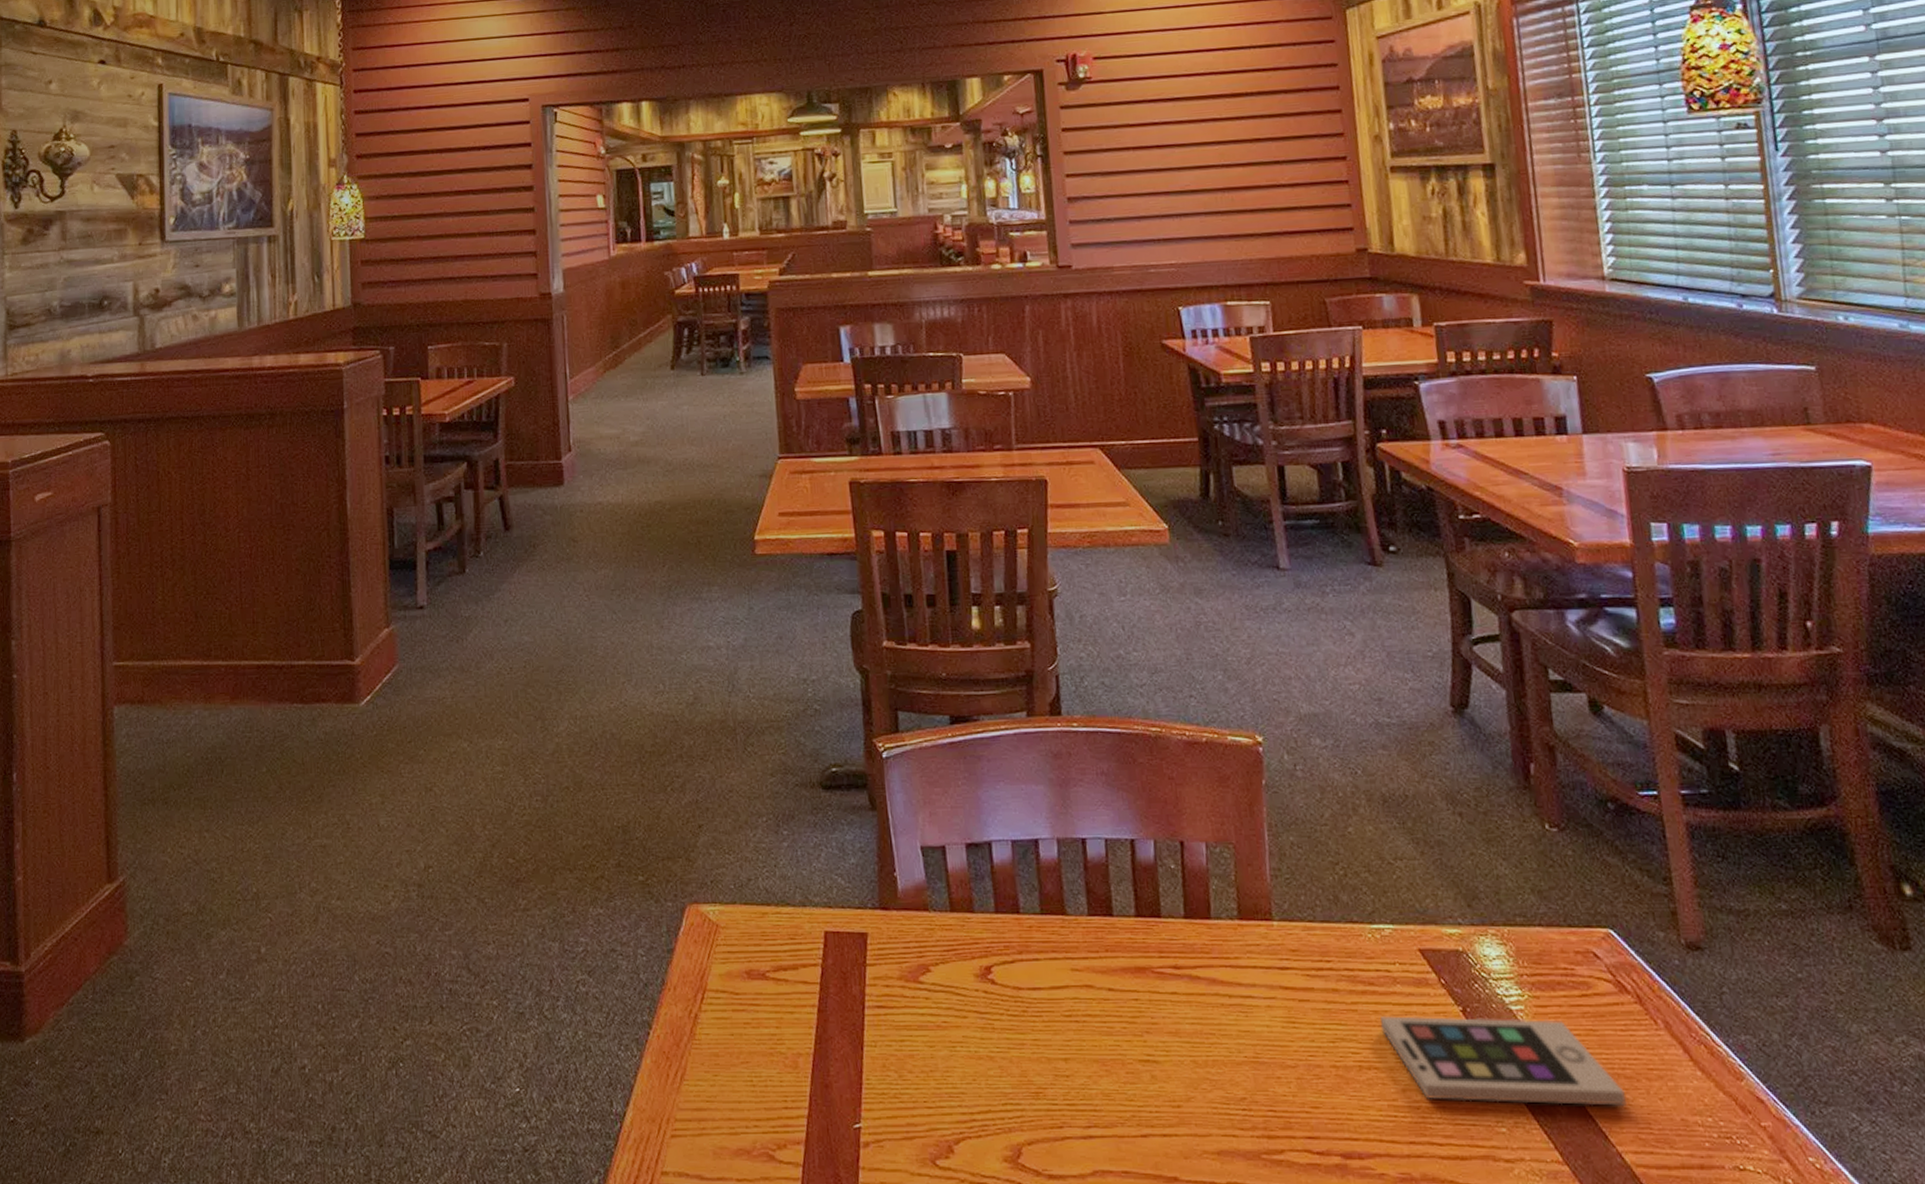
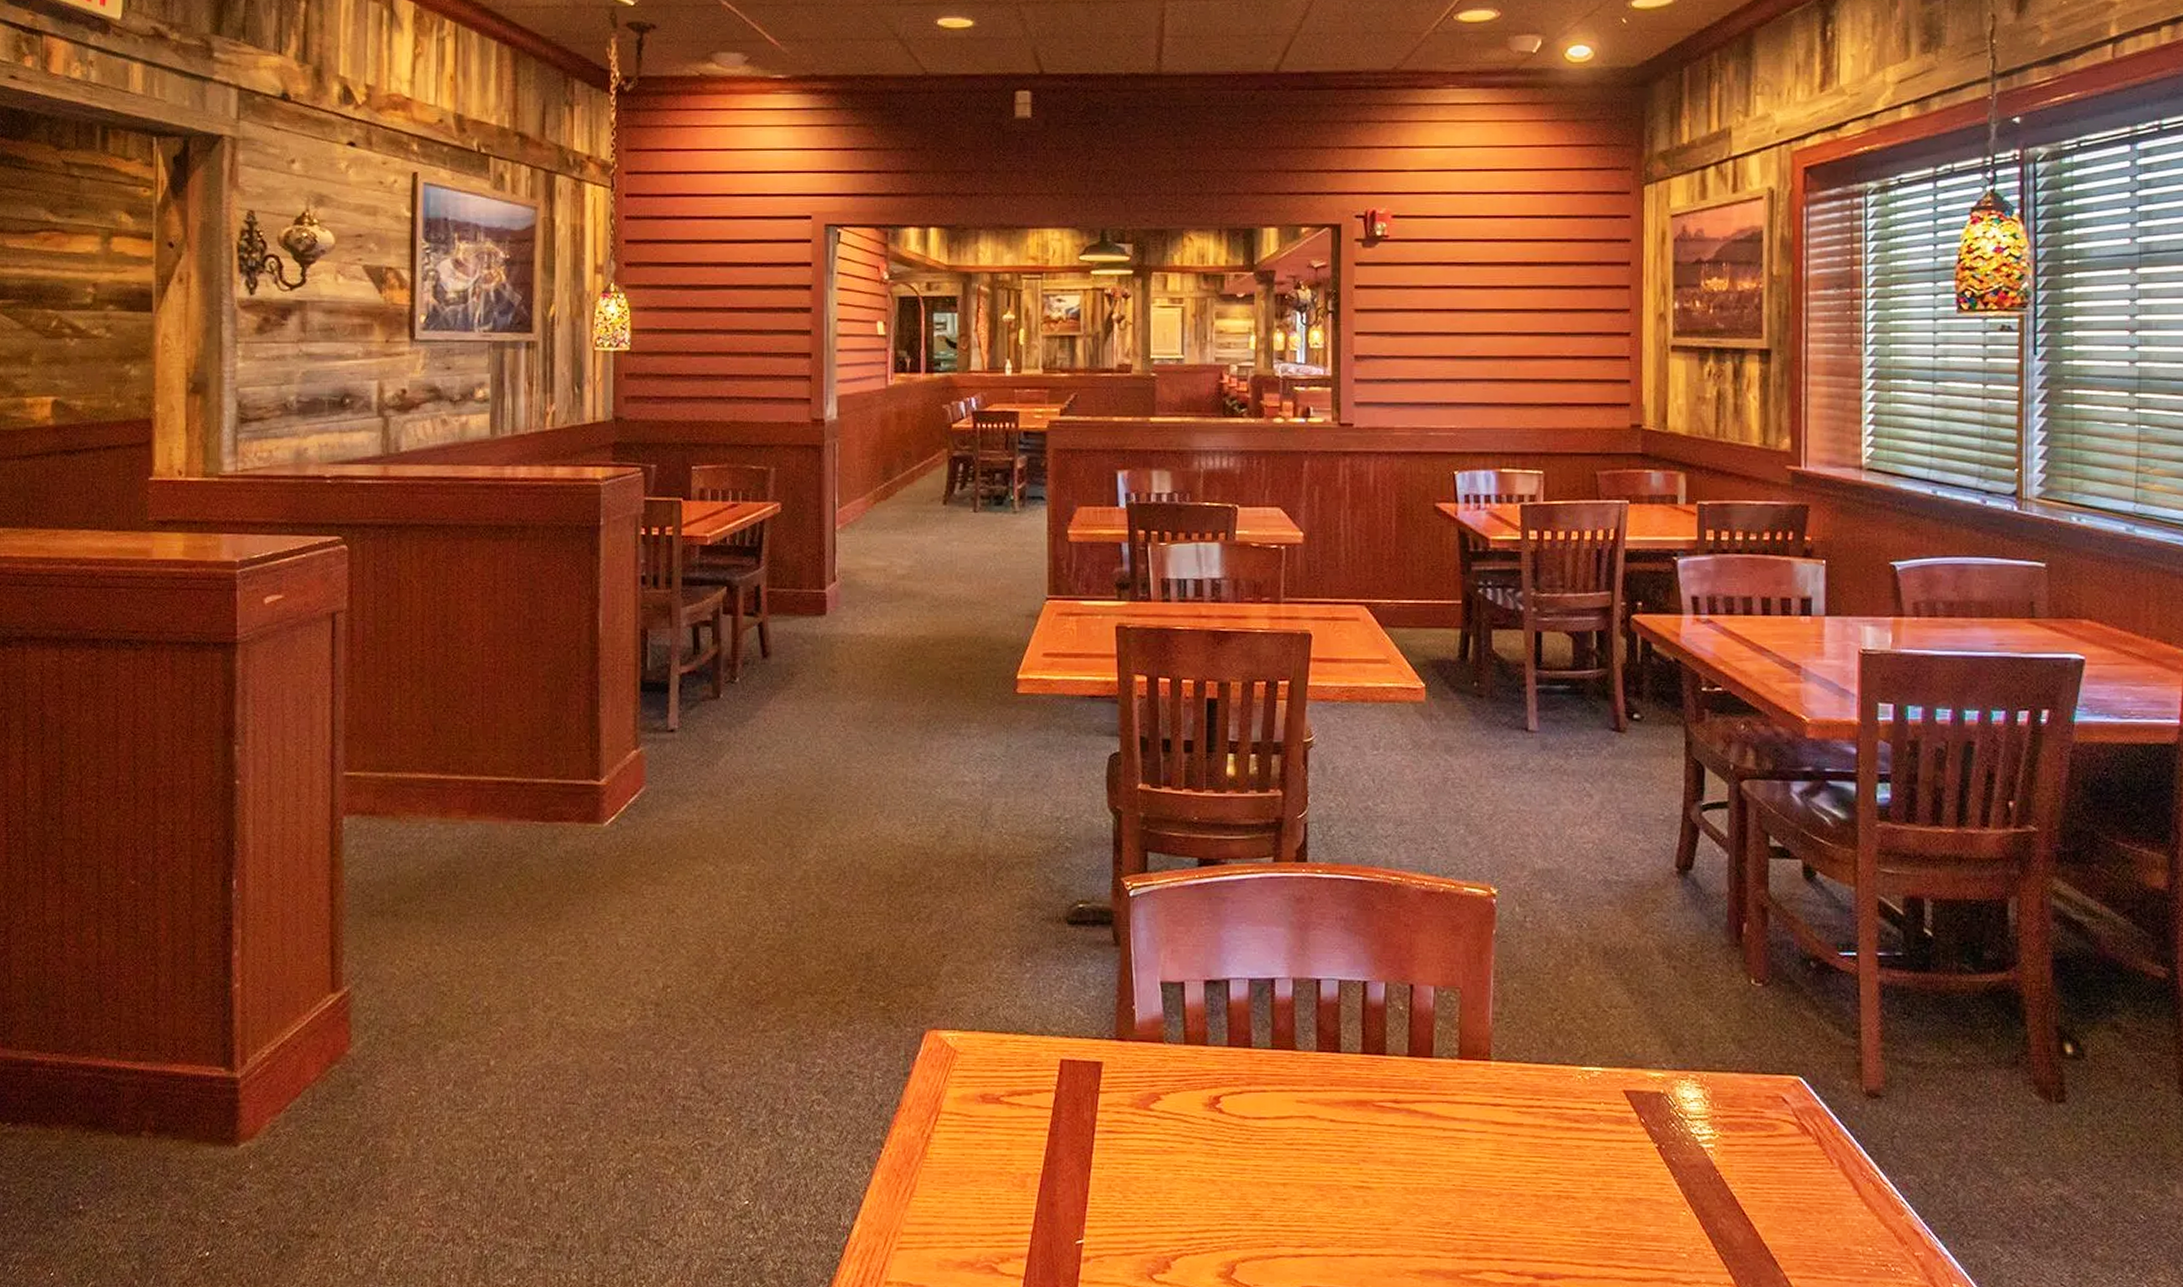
smartphone: present [1380,1016,1627,1106] -> none [1581,1151,1798,1236]

